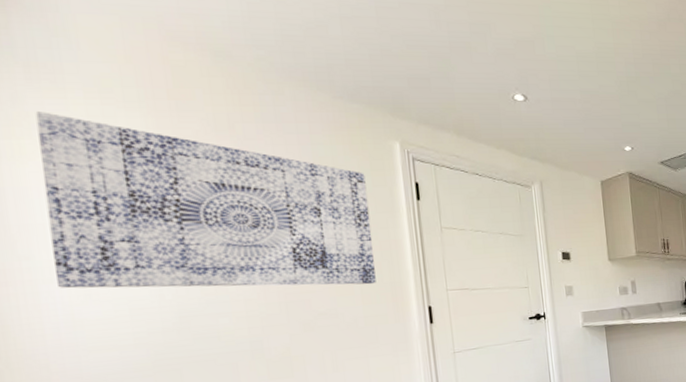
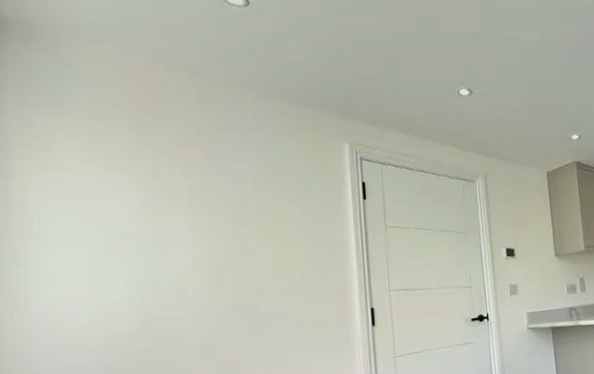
wall art: present [35,112,376,289] -> none [42,133,322,294]

